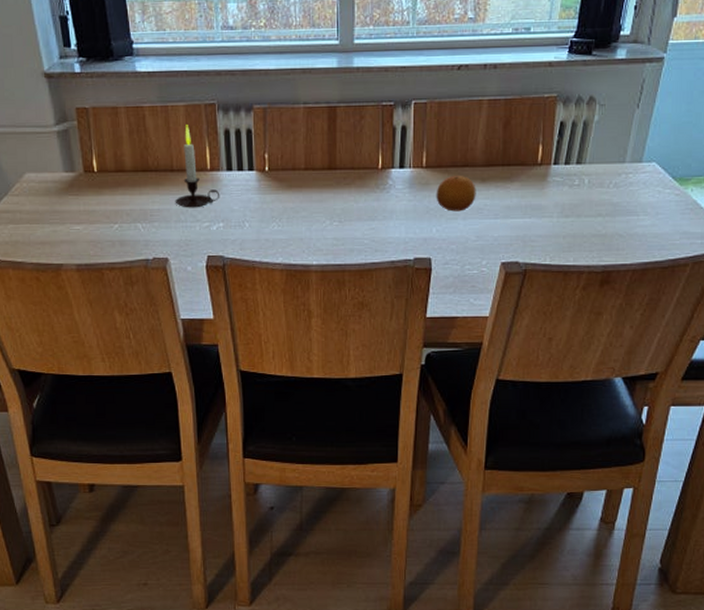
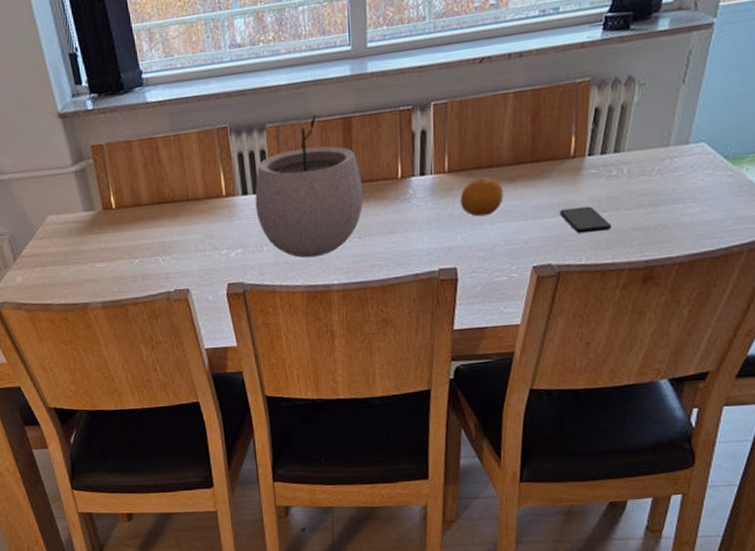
candle: present [175,125,220,208] -> none [192,152,237,237]
plant pot: none [239,100,345,237] -> present [255,114,364,258]
smartphone: none [527,211,573,235] -> present [560,206,611,233]

